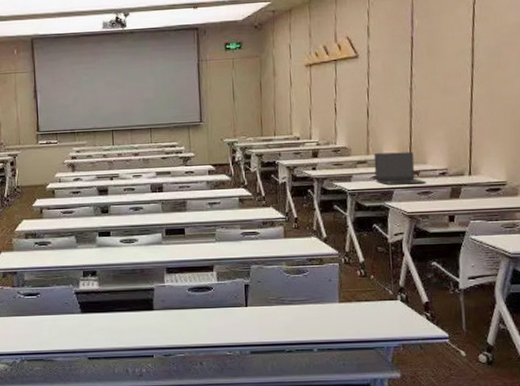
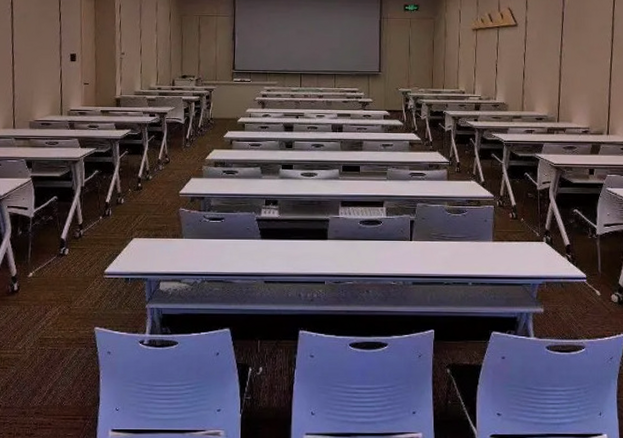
laptop: present [374,152,426,186] -> none [527,110,571,140]

